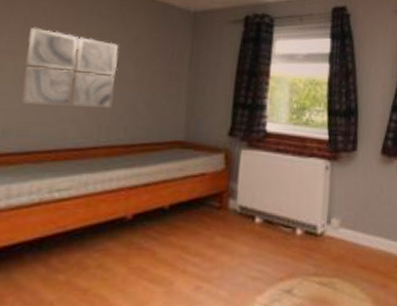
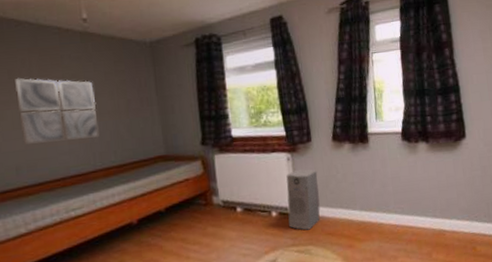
air purifier: none [314,181,358,258] -> present [286,169,320,231]

